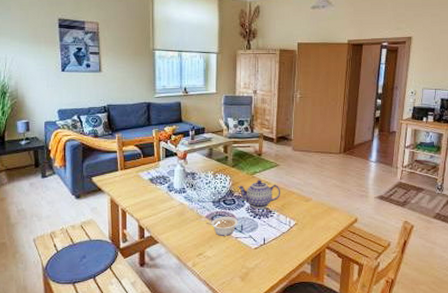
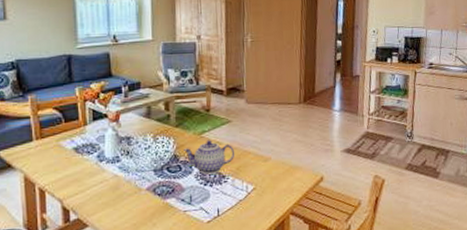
legume: present [205,216,238,236] -> none [146,186,186,211]

